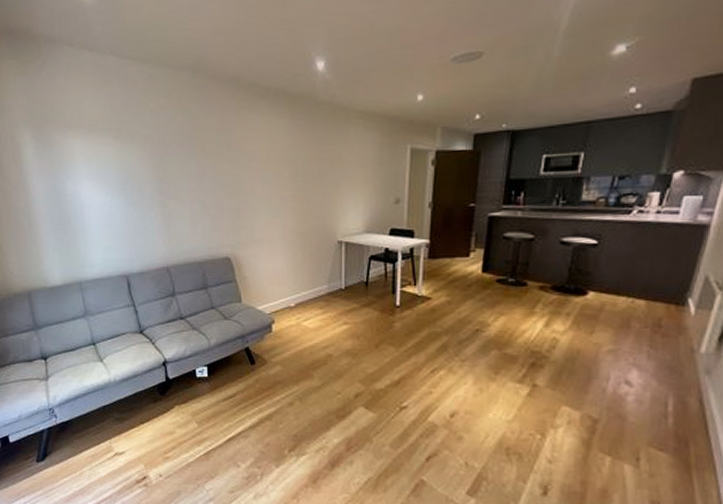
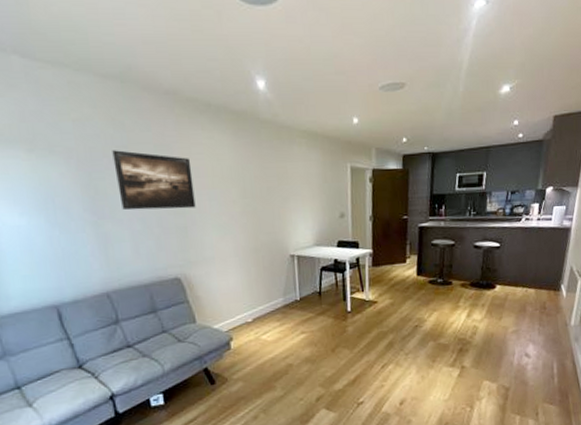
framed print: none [180,136,249,192] -> present [112,150,196,210]

